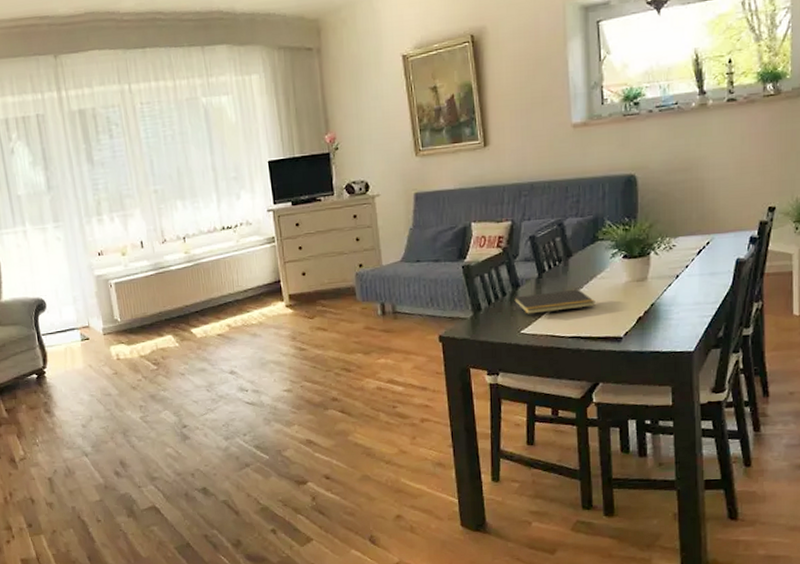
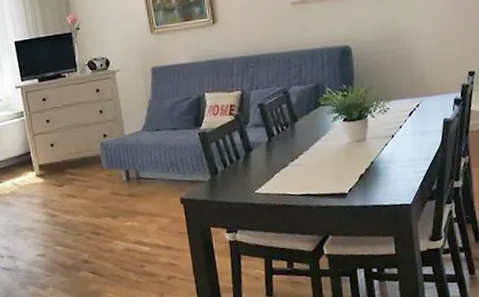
notepad: present [513,289,596,314] -> none [247,150,321,176]

